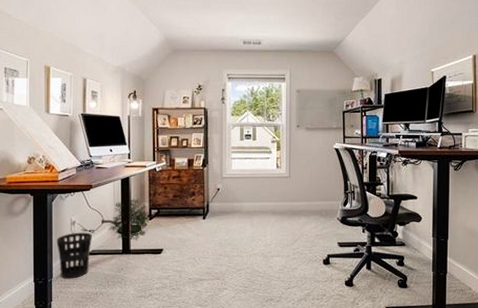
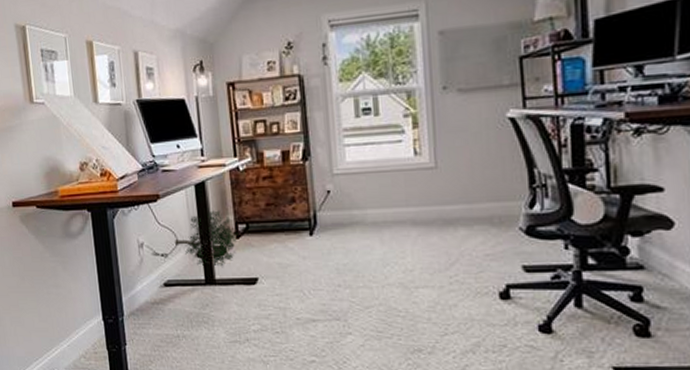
wastebasket: present [56,232,92,279] -> none [123,257,166,317]

